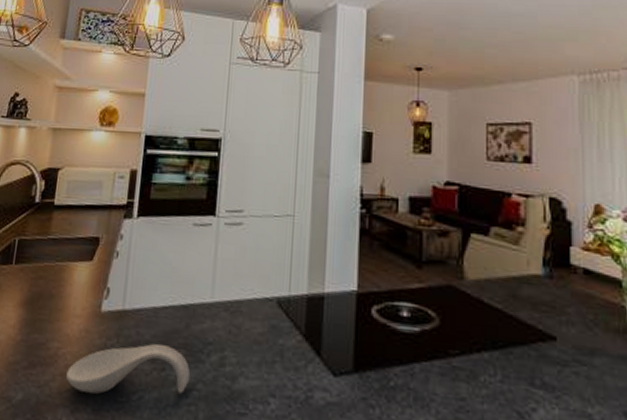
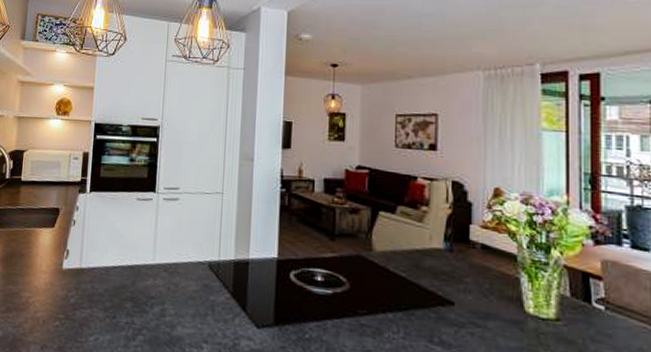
spoon rest: present [66,344,191,394] -> none [36,296,137,337]

